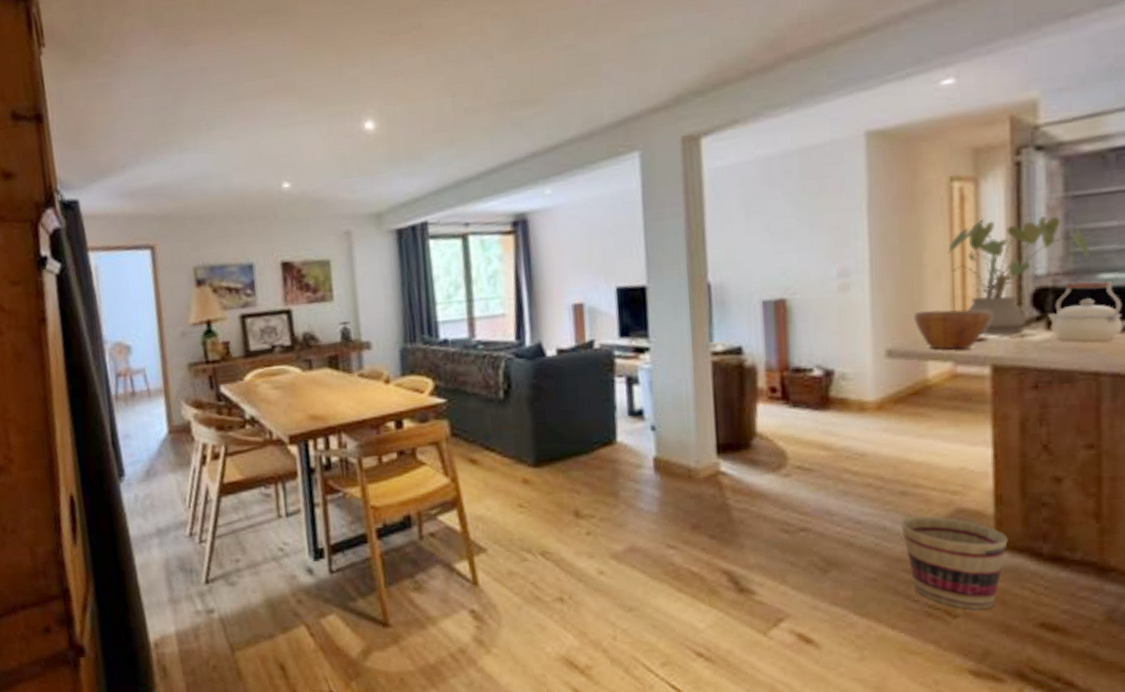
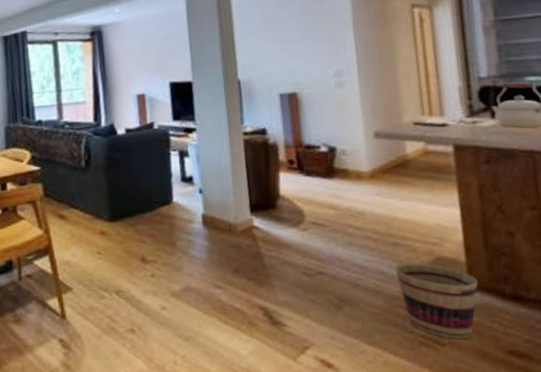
bowl: present [914,309,992,350] -> none [393,102,451,133]
house plant: present [948,215,1090,337] -> none [414,34,517,124]

